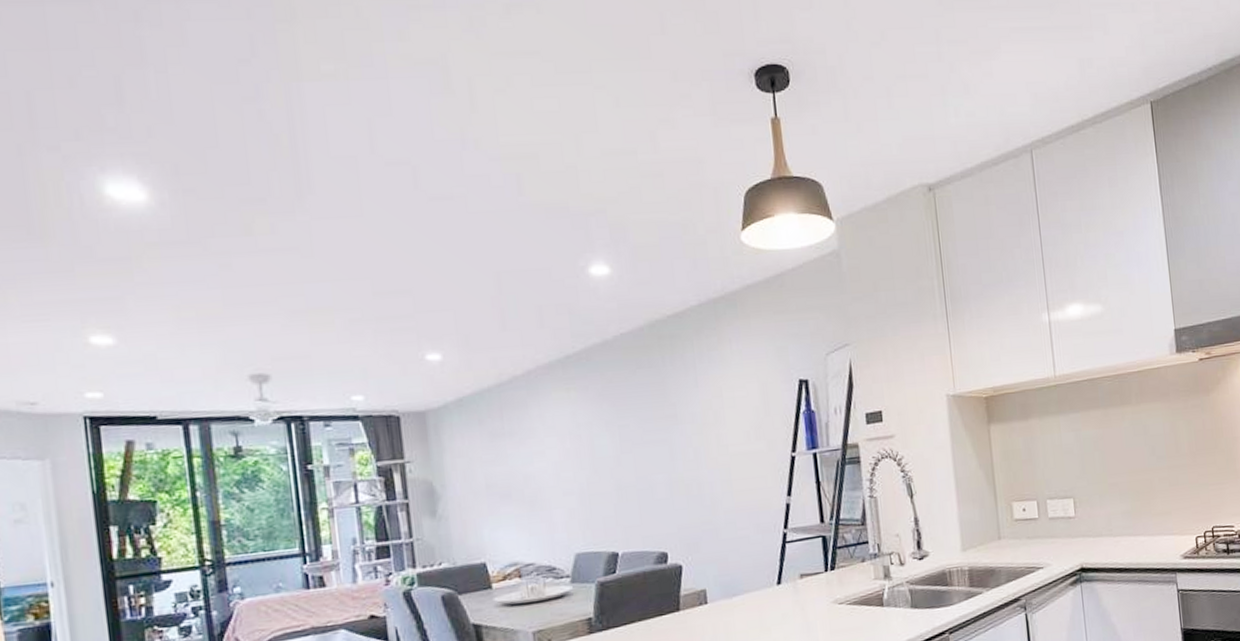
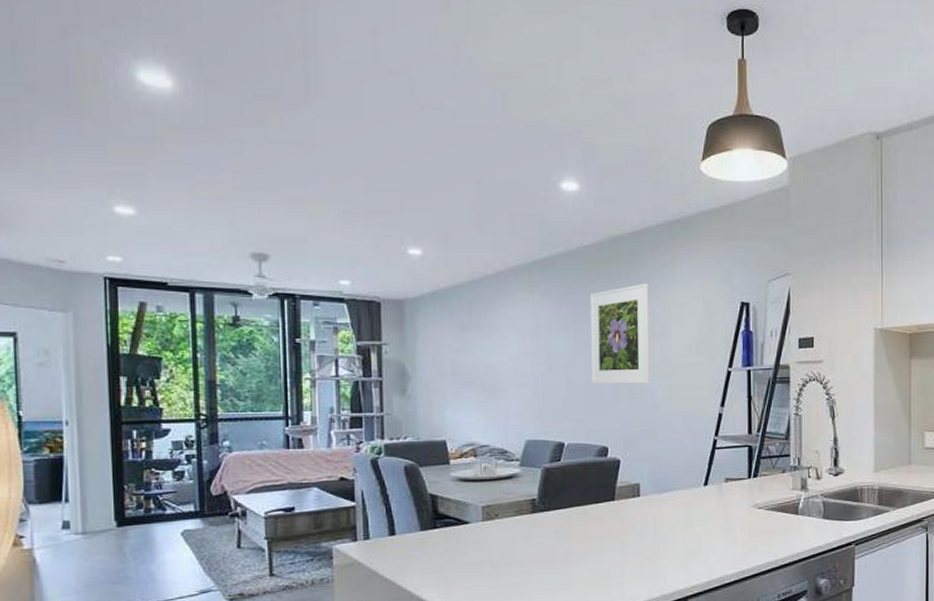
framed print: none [632,369,707,485] -> present [589,284,650,385]

